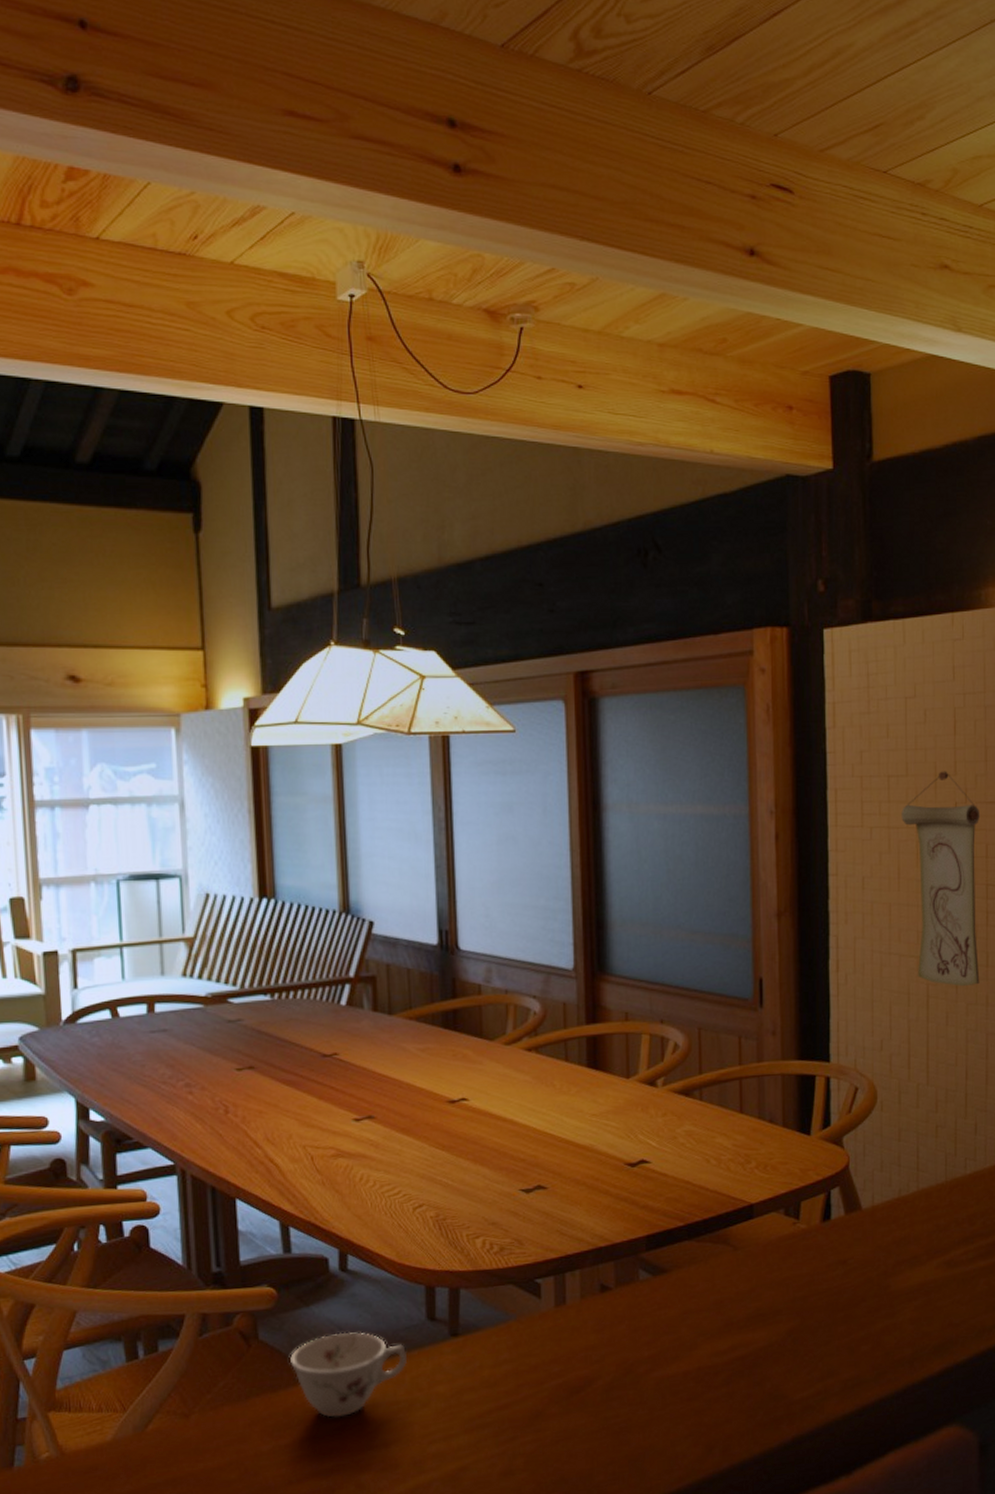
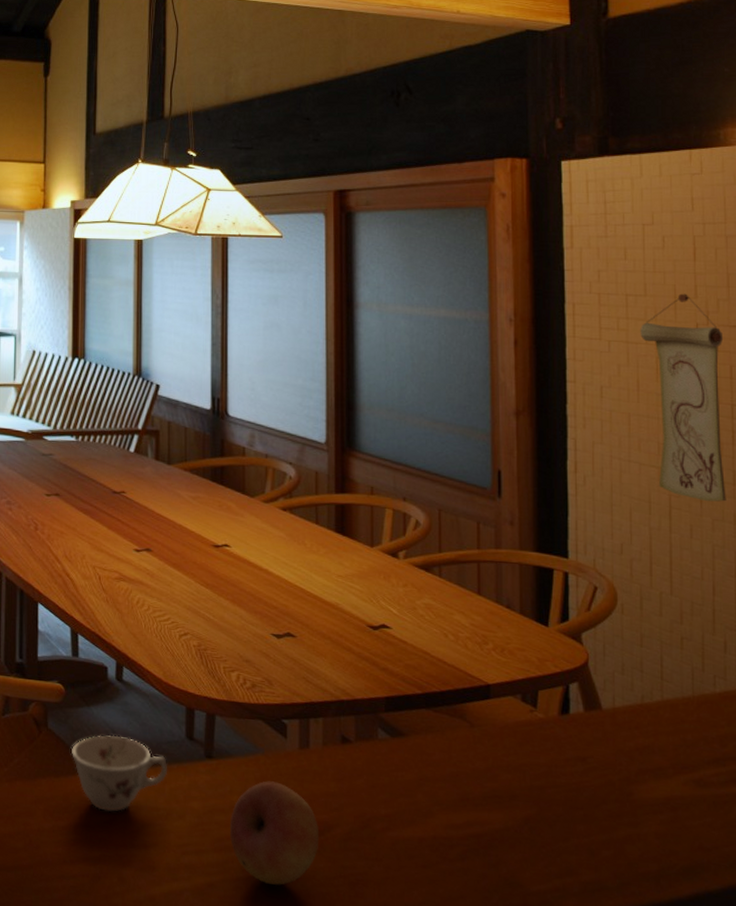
fruit: none [482,1346,580,1454] -> present [230,781,320,885]

